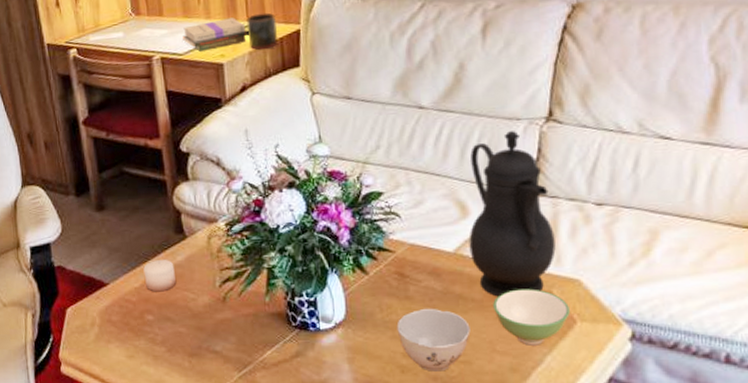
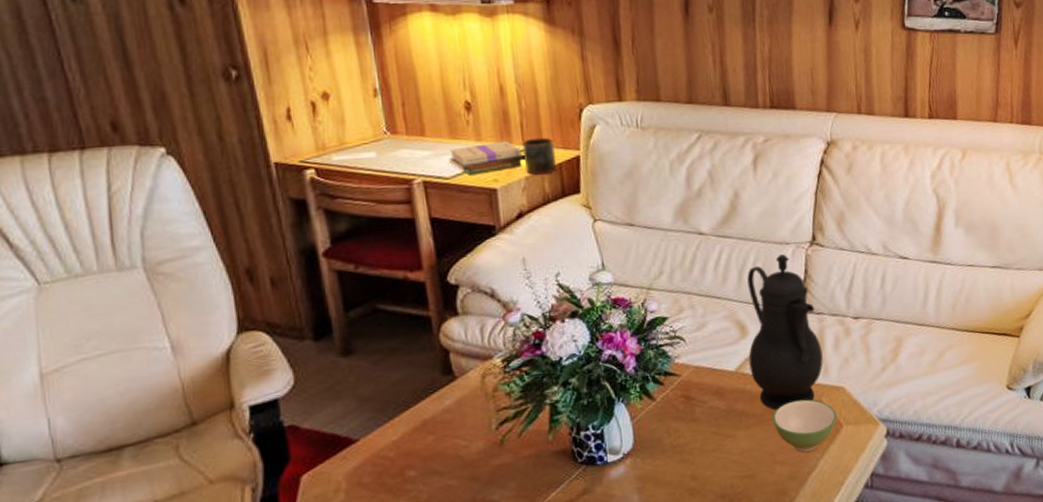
candle: present [143,259,177,292] -> none [403,404,445,444]
teacup: present [396,308,471,372] -> none [684,428,753,491]

